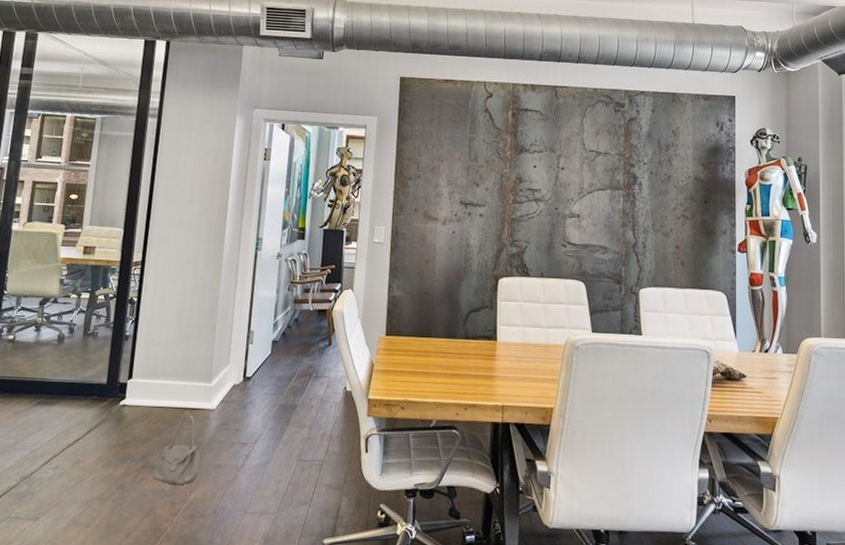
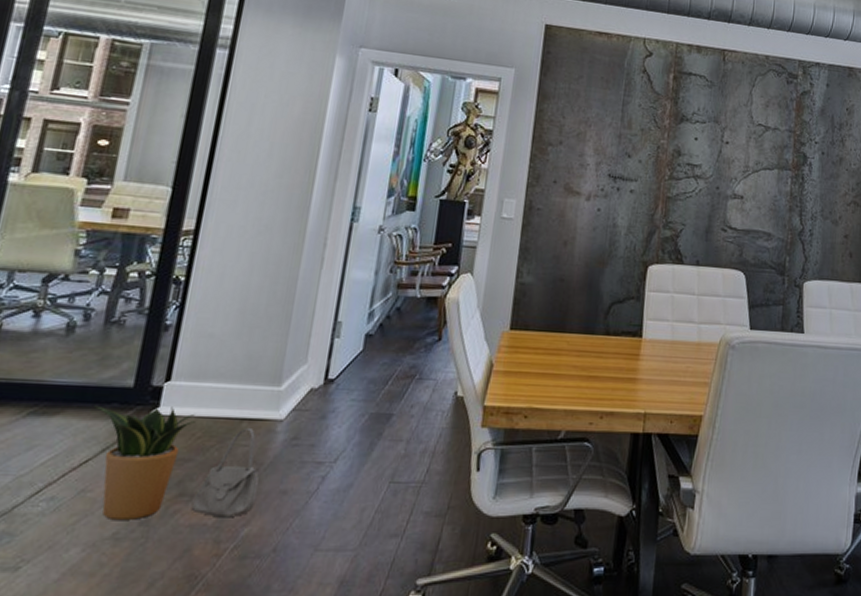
potted plant: none [80,397,152,485] -> present [94,405,195,520]

